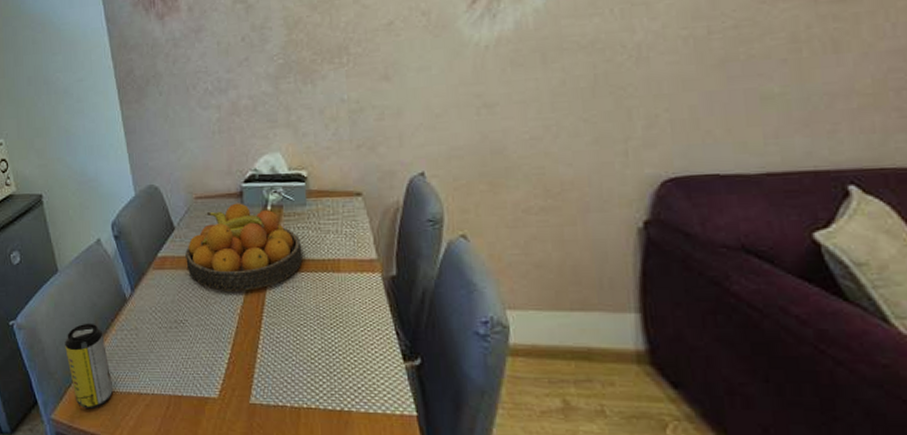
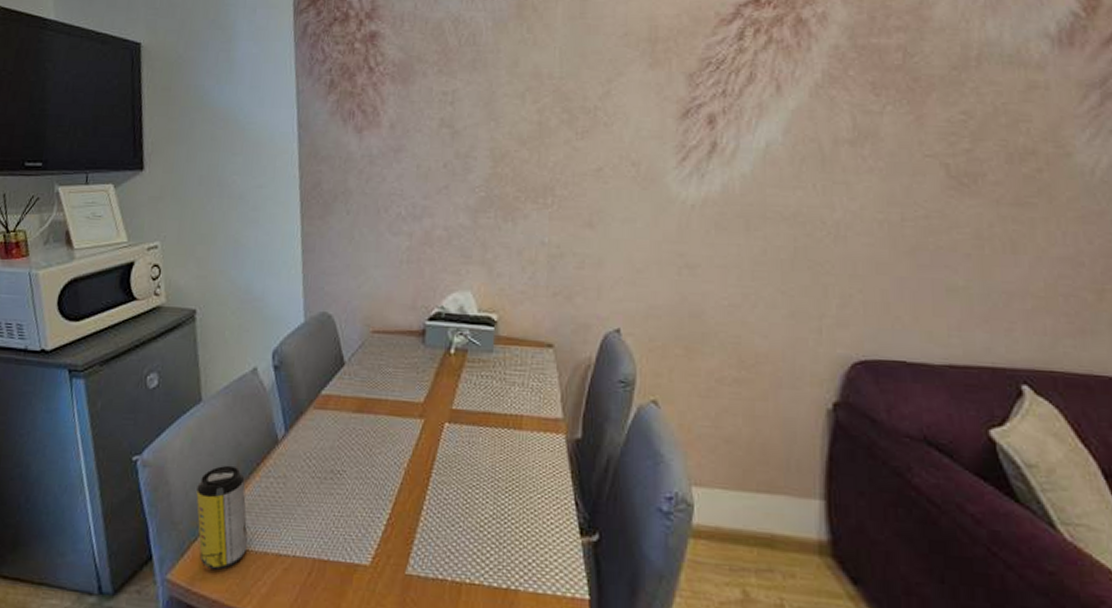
fruit bowl: present [185,203,303,291] -> none [352,342,483,443]

